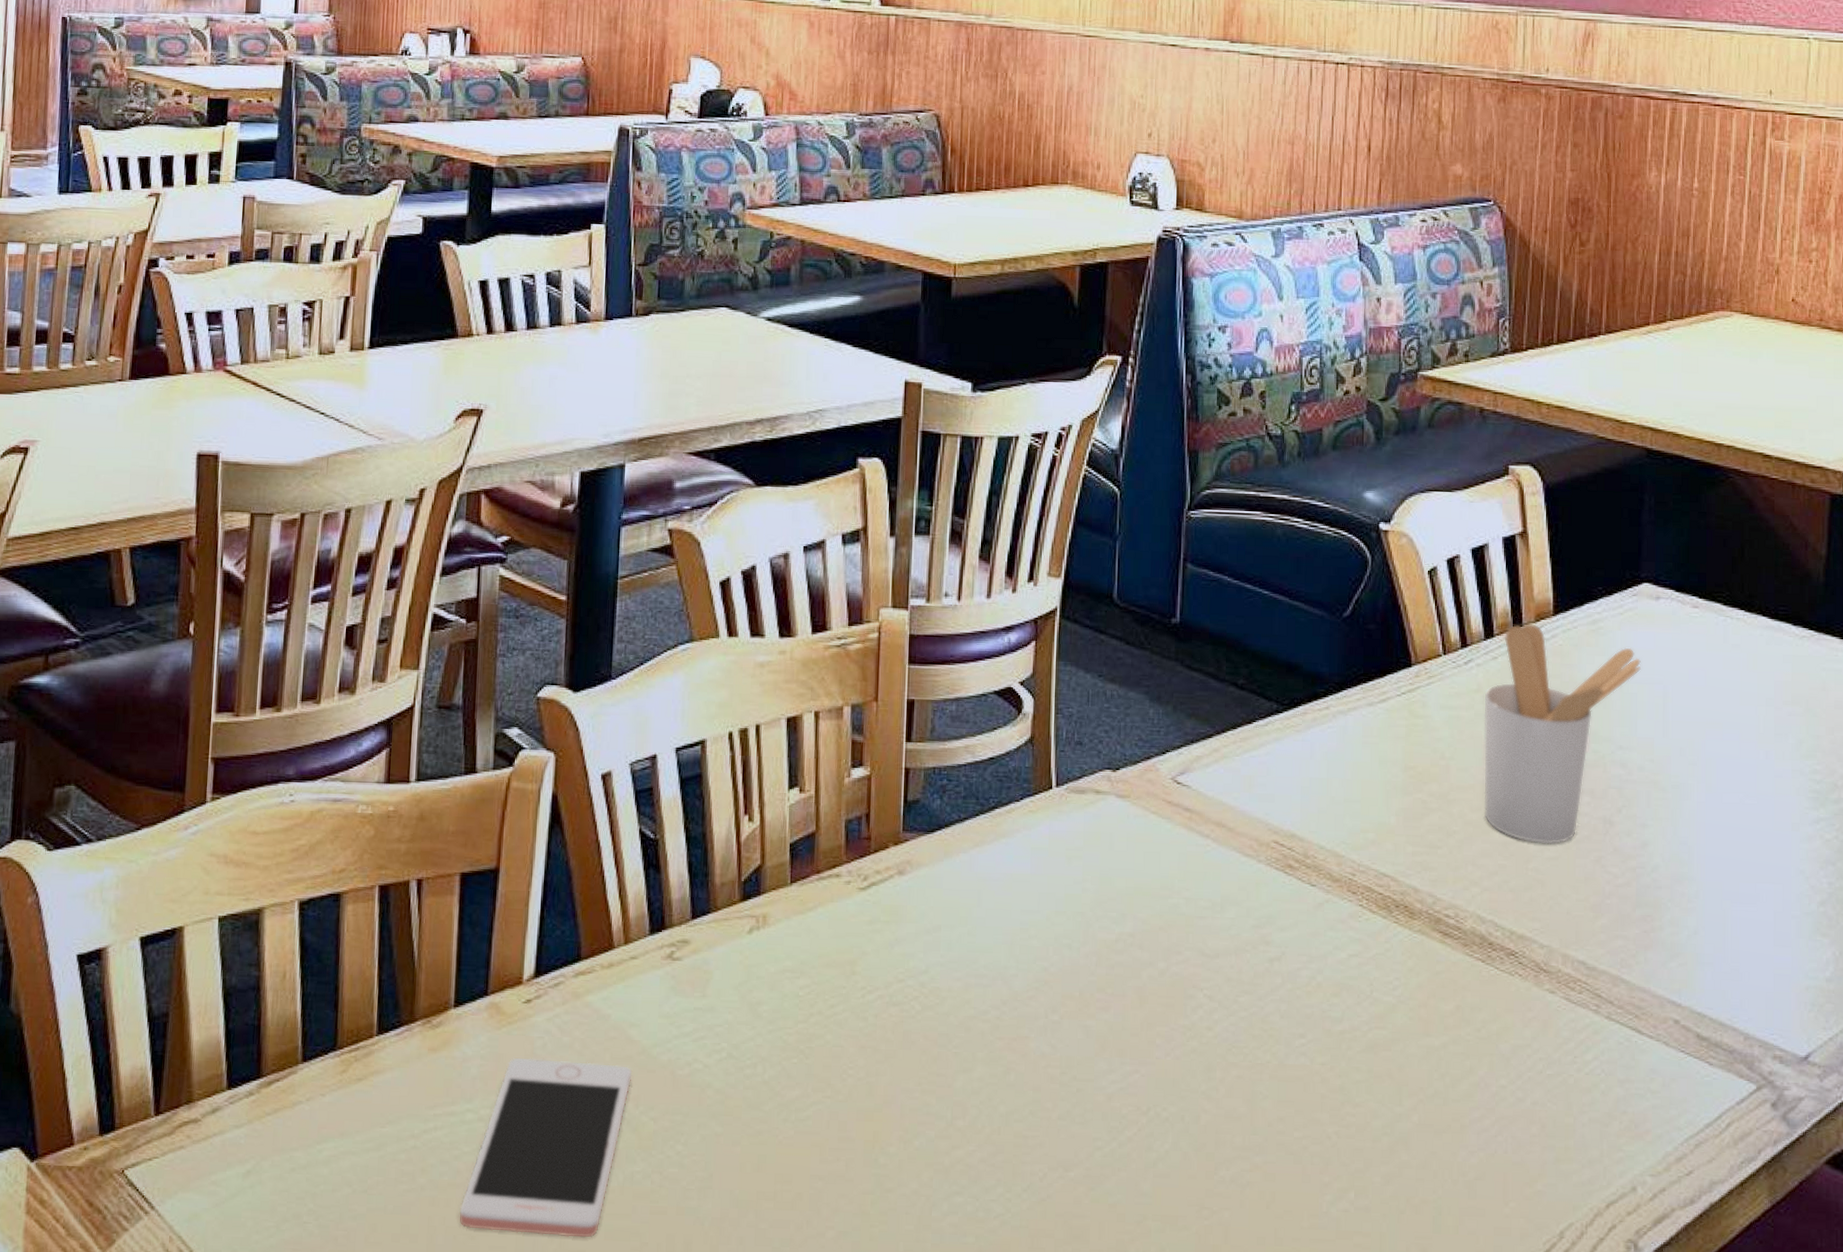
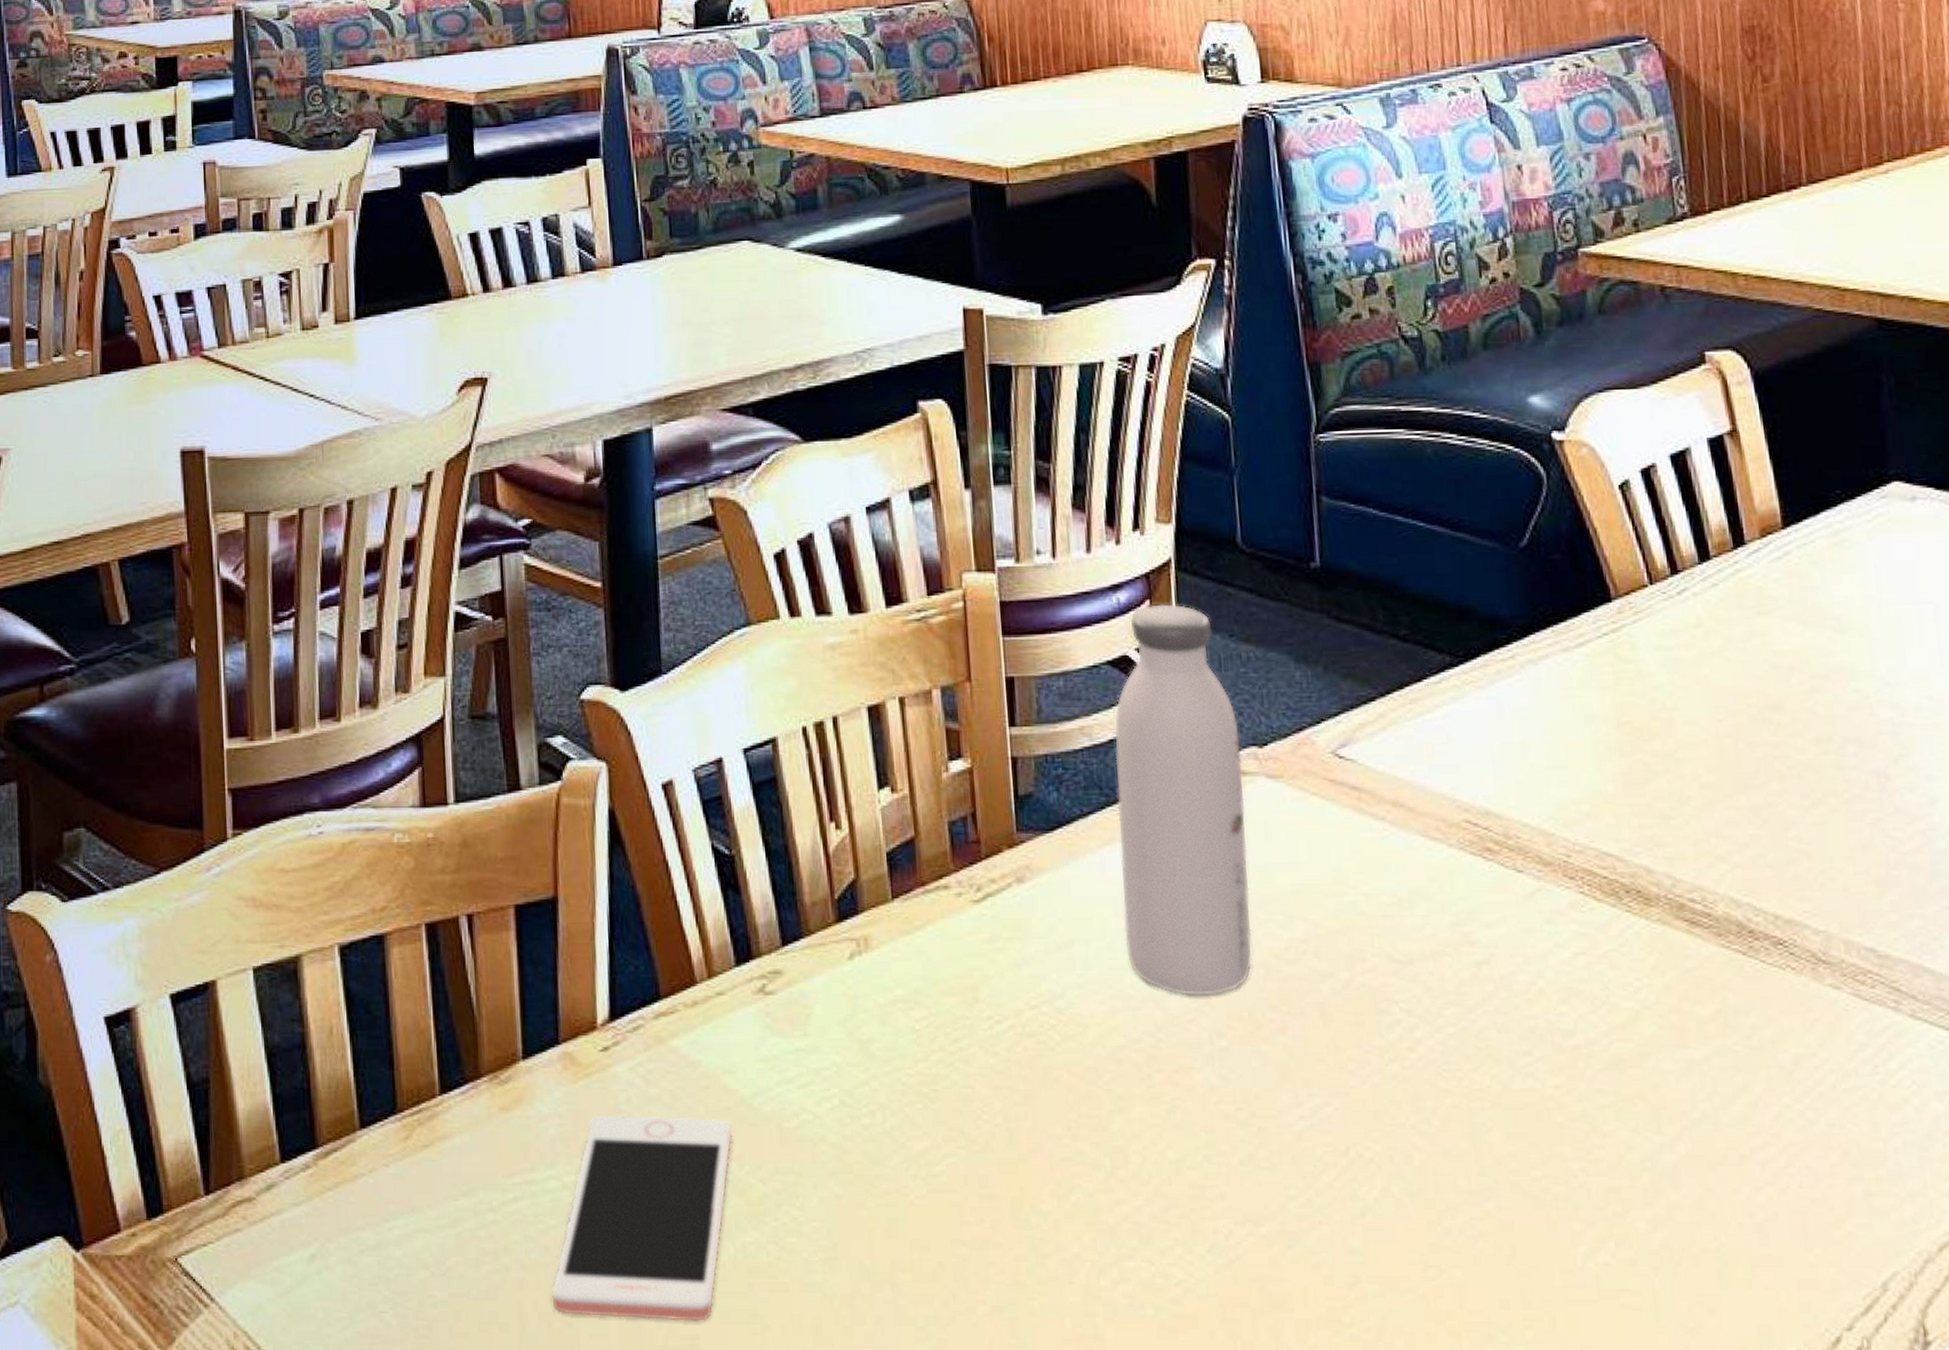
water bottle: none [984,645,1098,977] -> present [1114,604,1253,996]
utensil holder: present [1484,624,1641,845] -> none [1707,540,1902,807]

